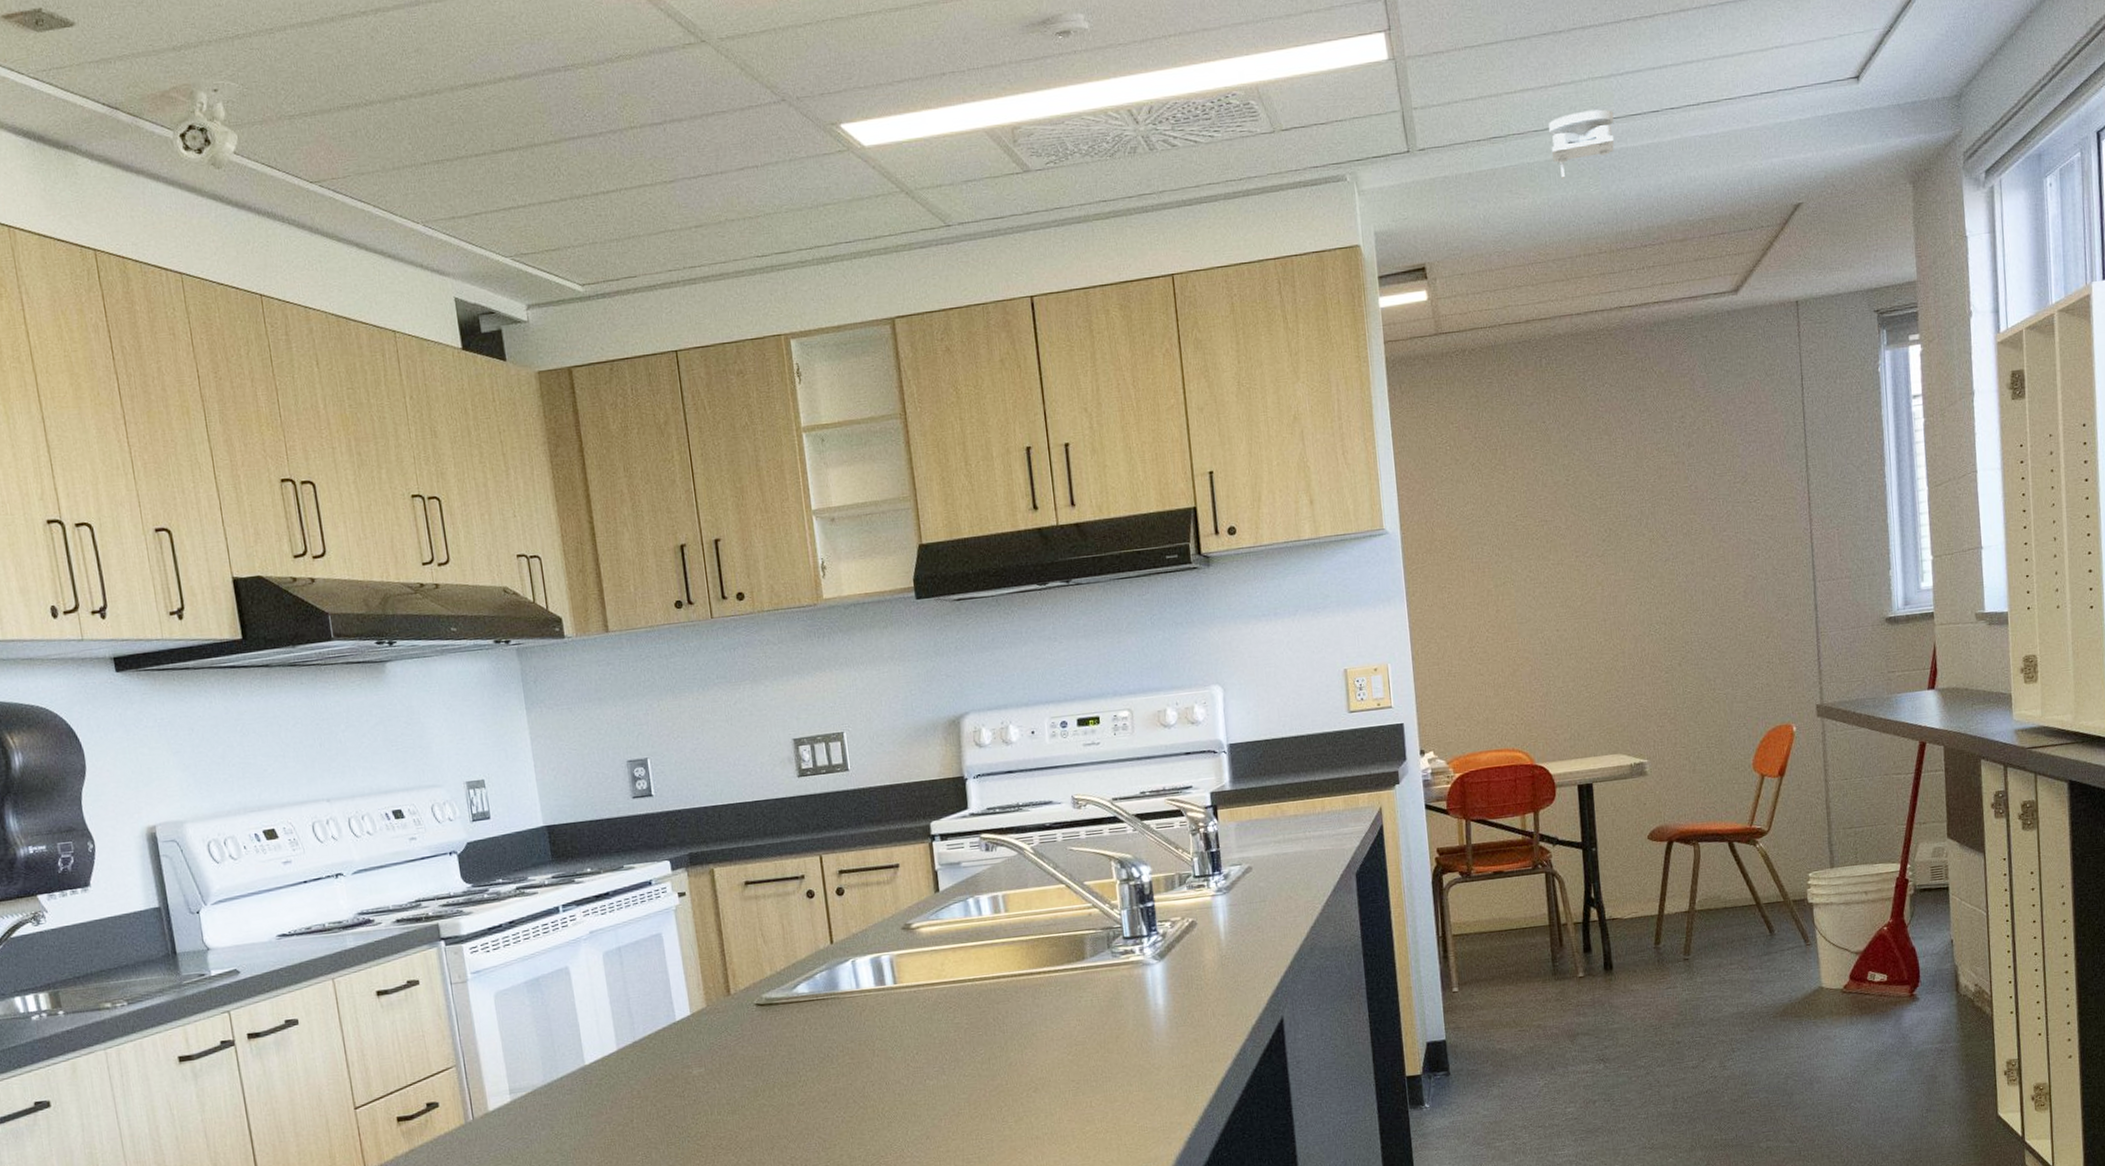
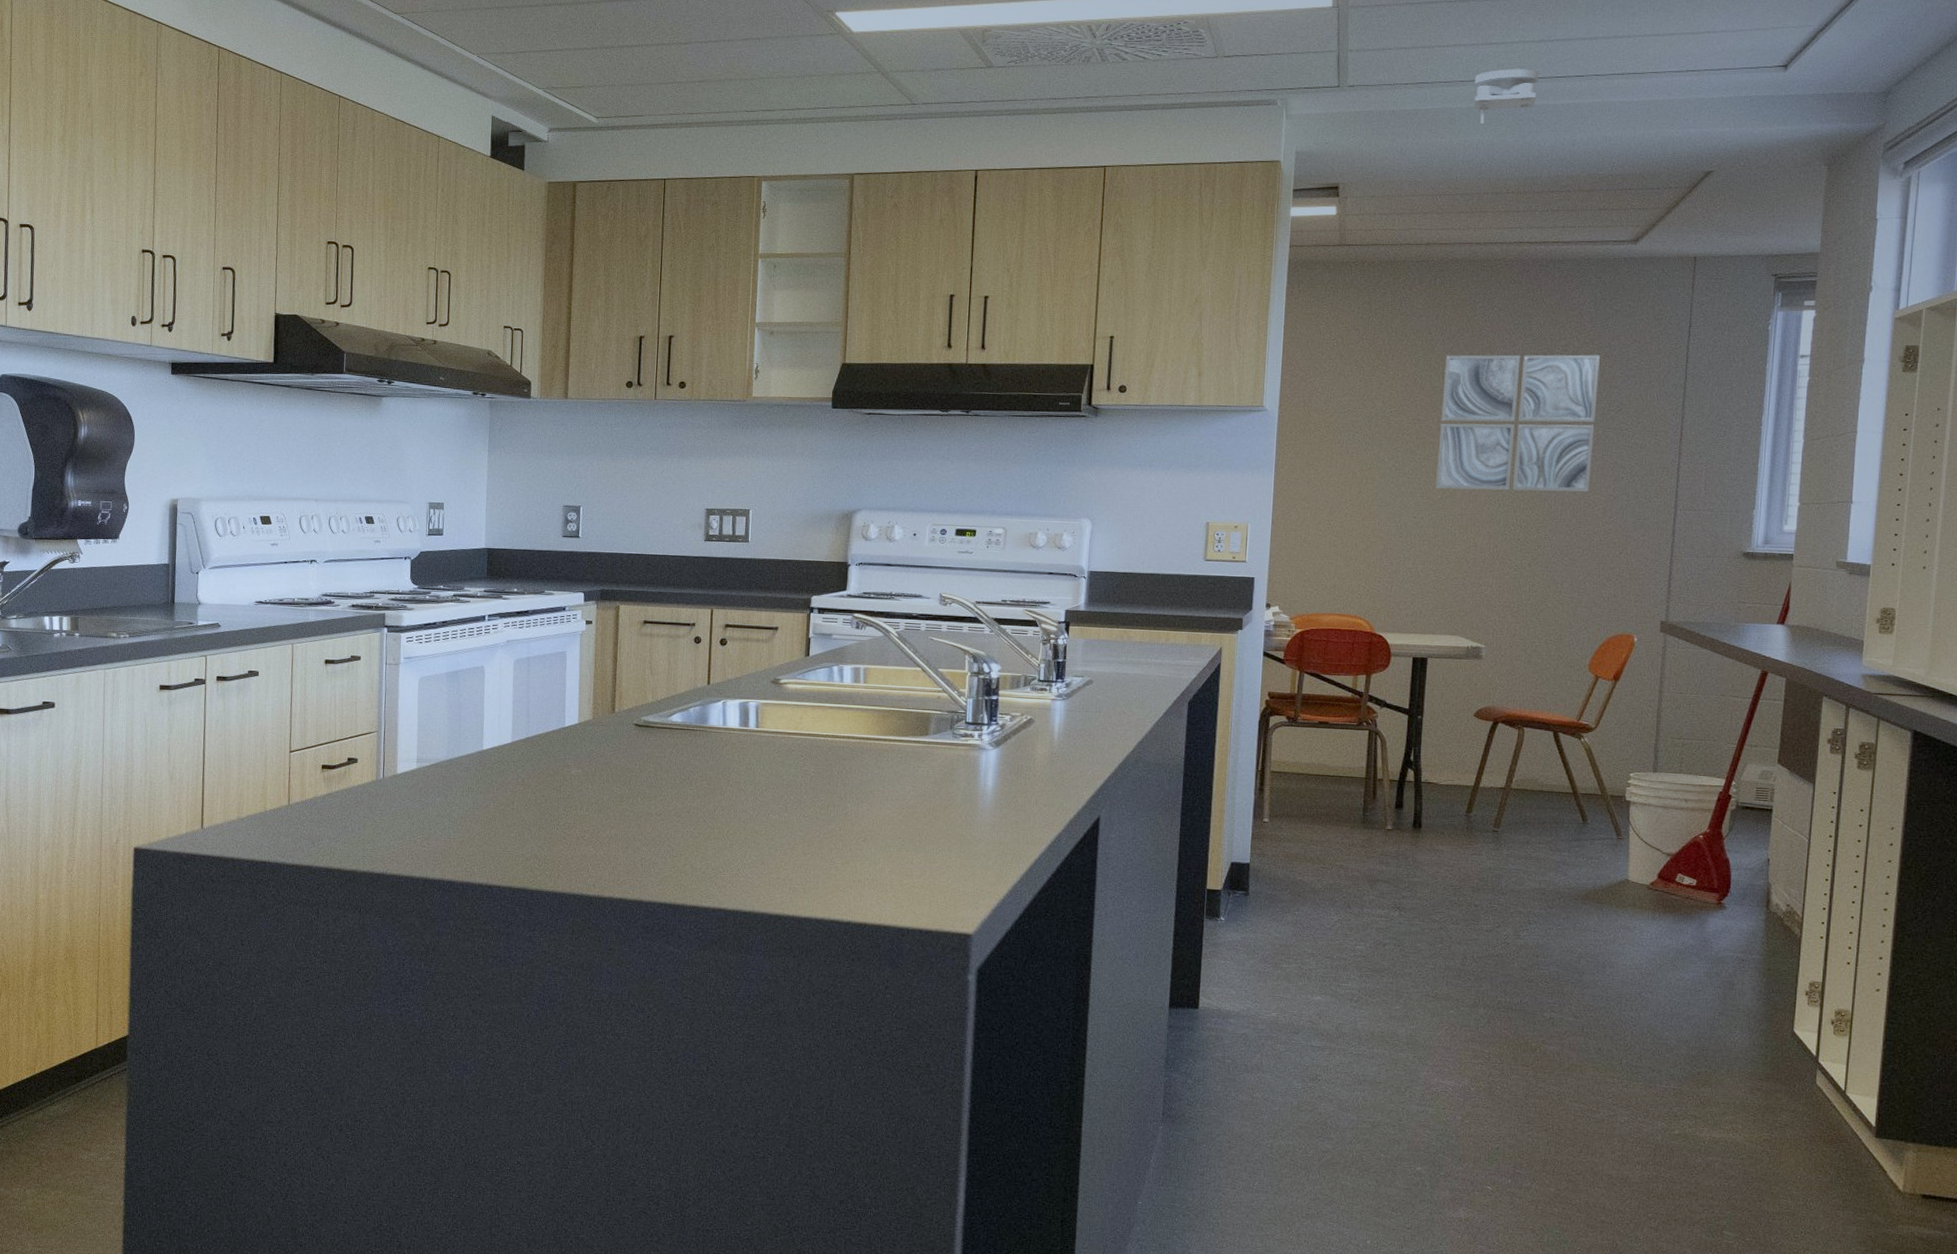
wall art: none [1563,423,1727,594] -> present [1436,354,1600,492]

